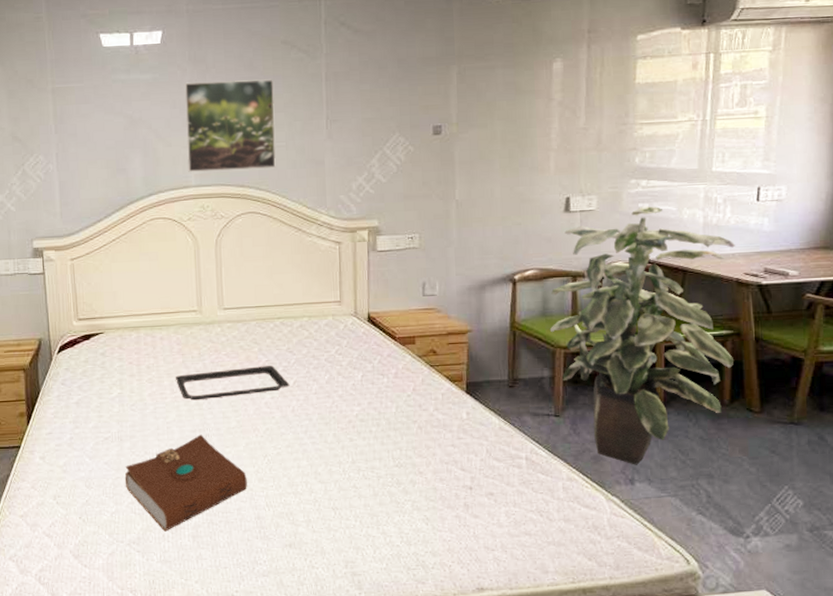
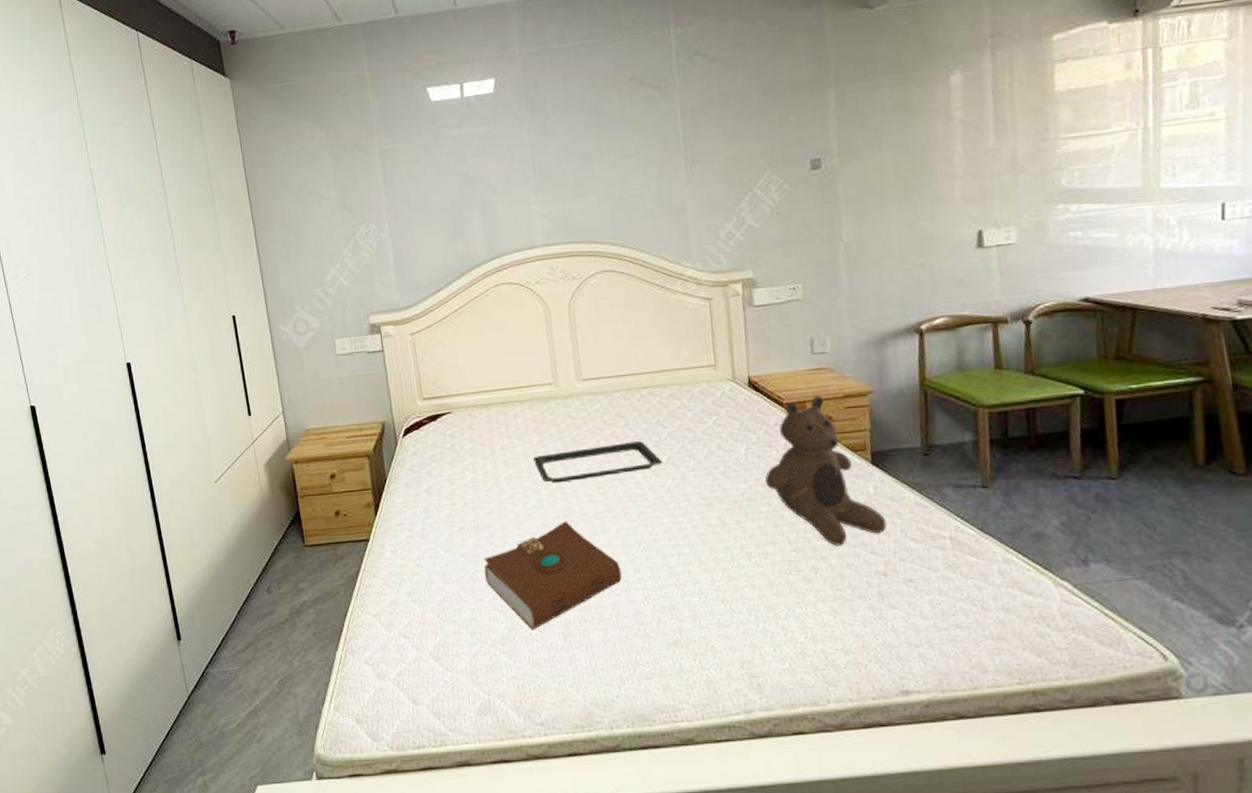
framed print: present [184,79,277,173] -> none [522,121,631,231]
teddy bear: none [376,332,475,463] -> present [764,395,887,546]
indoor plant: present [549,206,736,465] -> none [967,234,1207,543]

